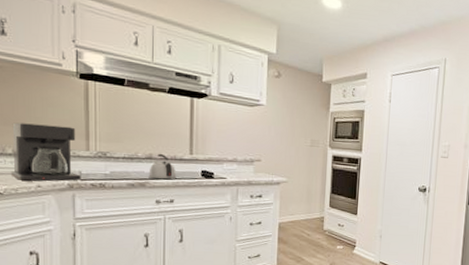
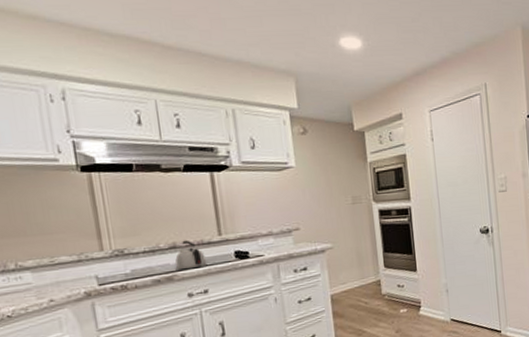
coffee maker: present [10,122,81,181] -> none [11,227,99,298]

